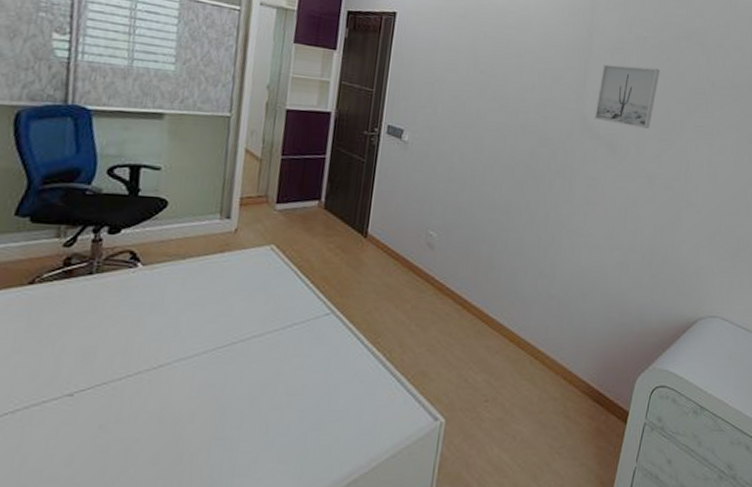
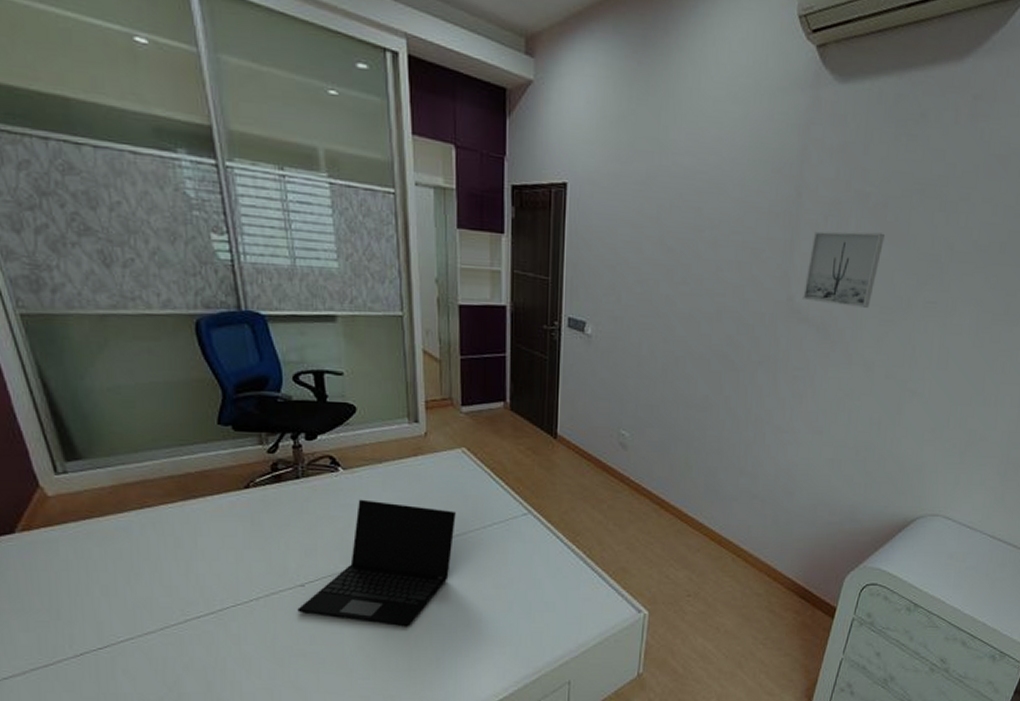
laptop: none [58,297,256,443] -> present [297,499,456,627]

